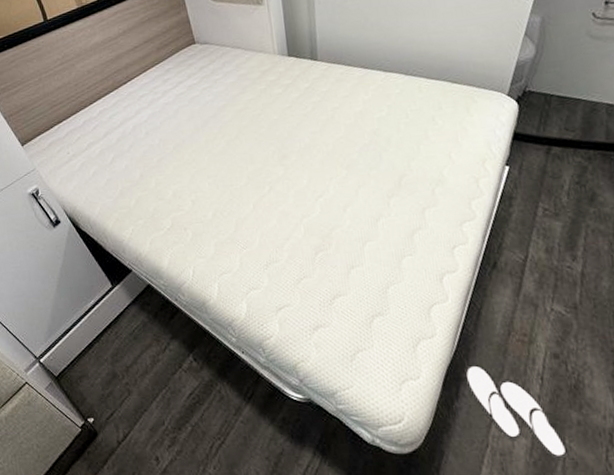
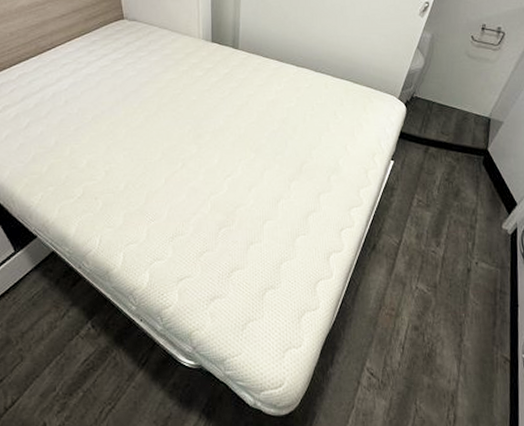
slippers: present [464,364,569,459] -> none [339,334,418,418]

